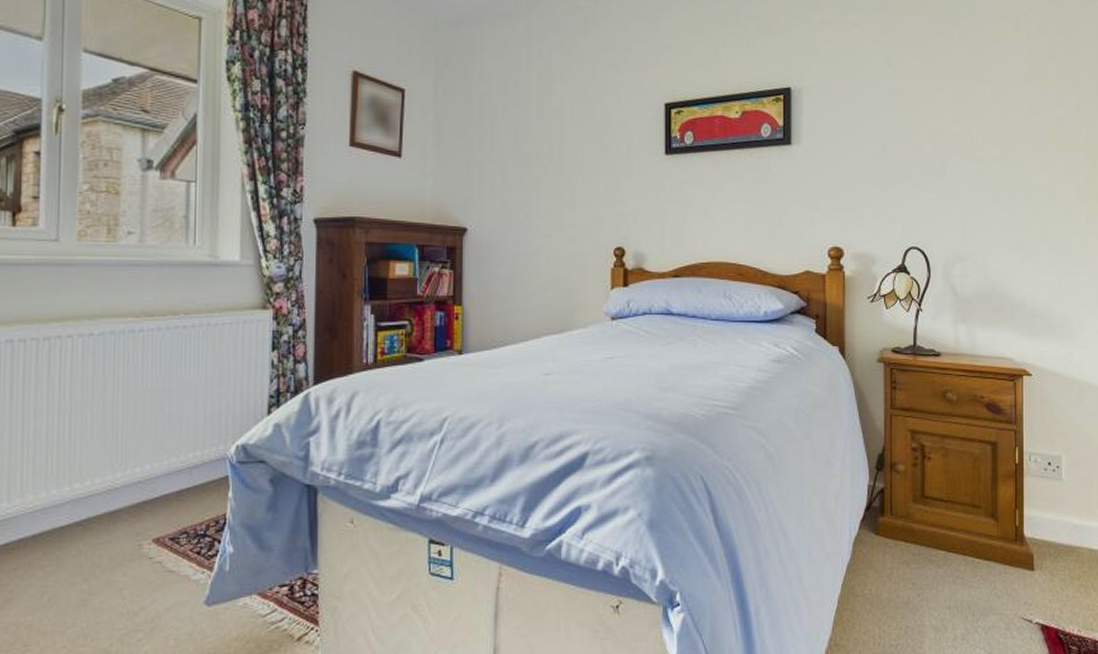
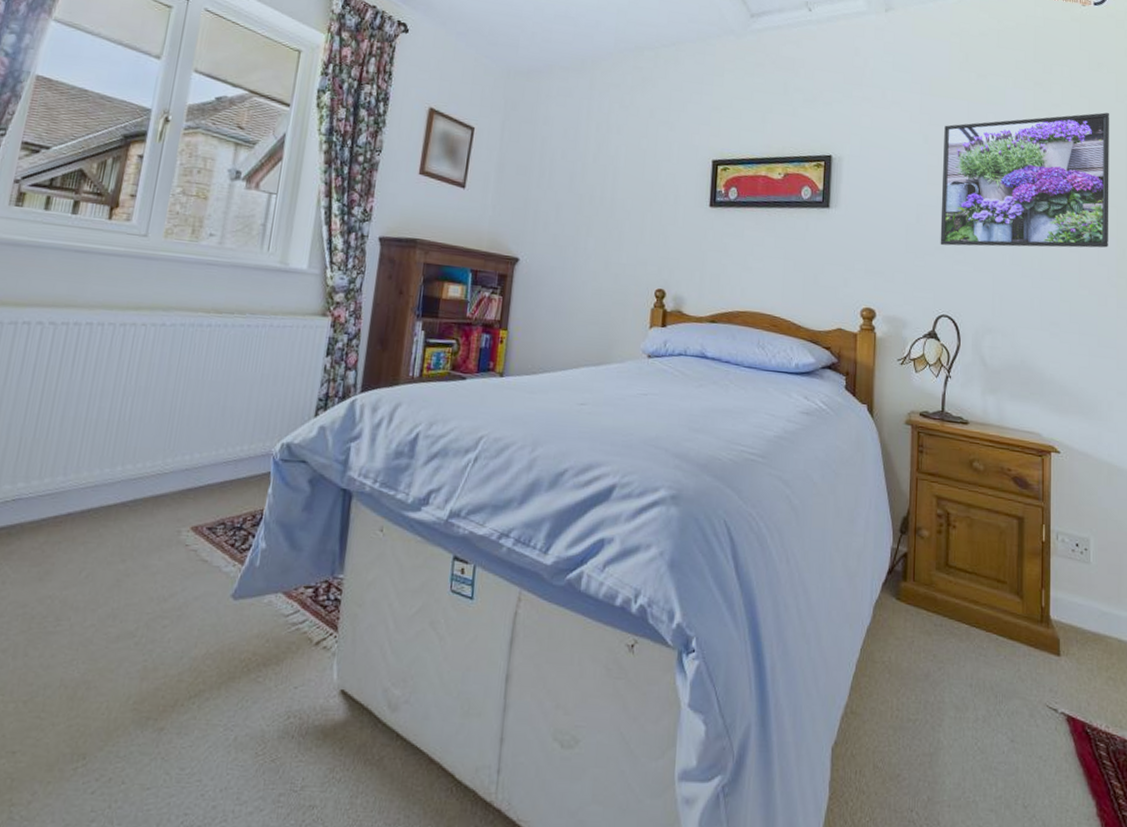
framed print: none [907,16,1079,175] -> present [940,112,1109,248]

